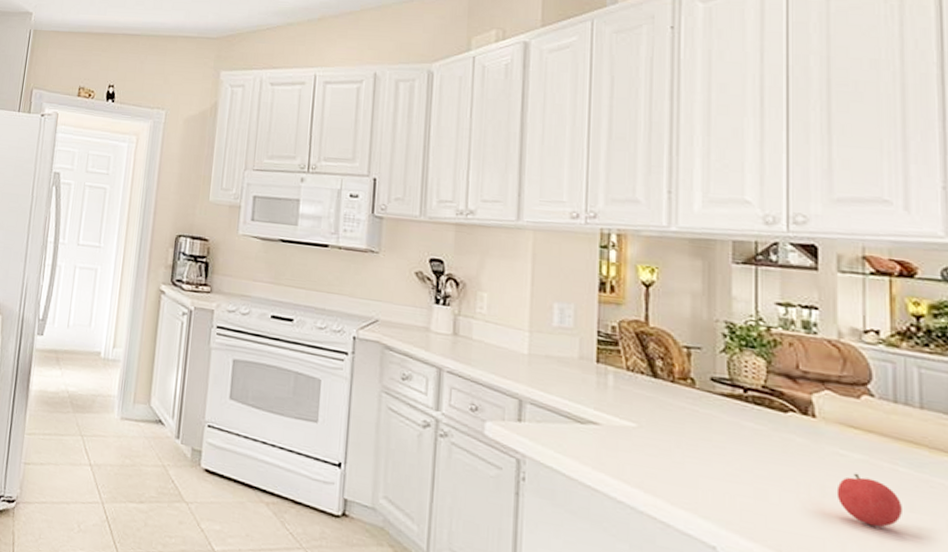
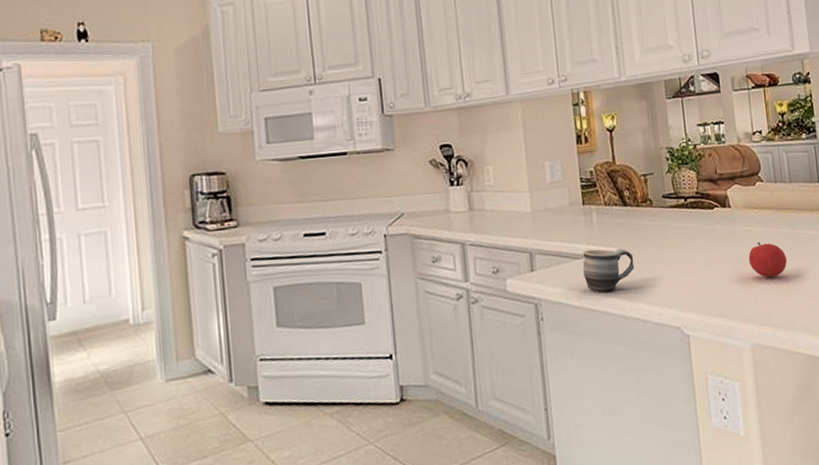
mug: none [586,415,658,474] -> present [583,248,635,292]

